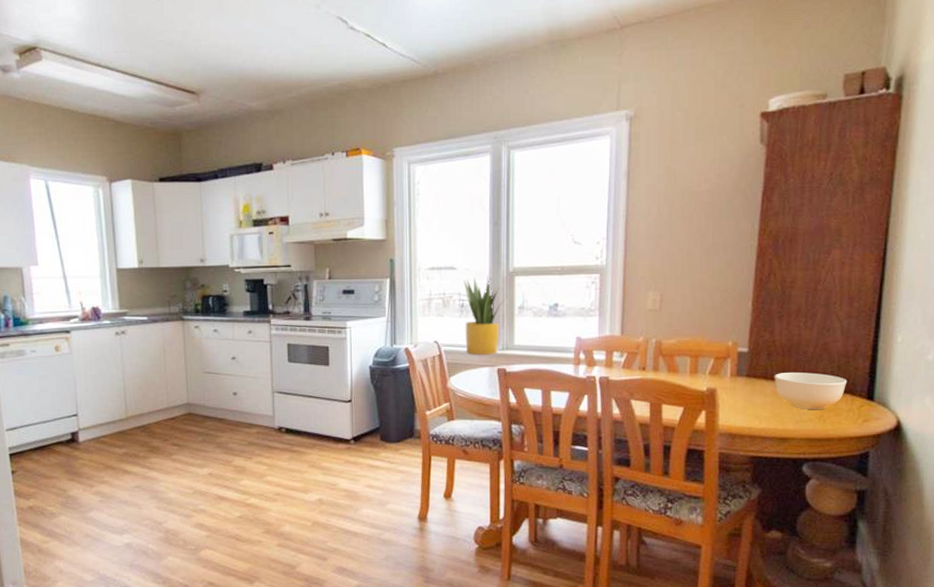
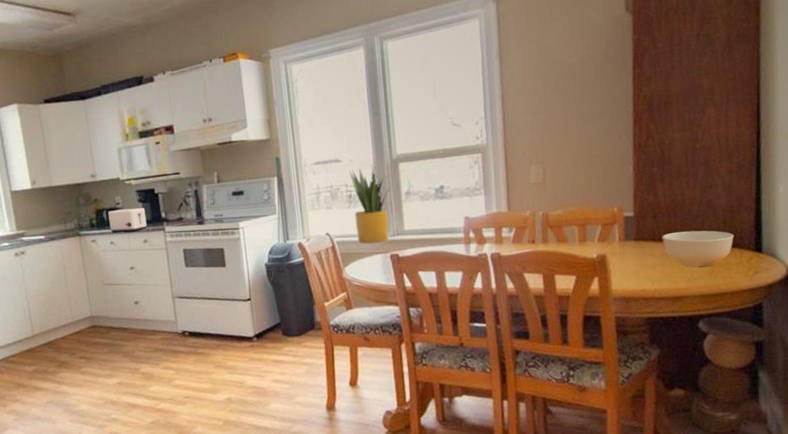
toaster: none [214,297,253,321] -> present [108,207,147,233]

